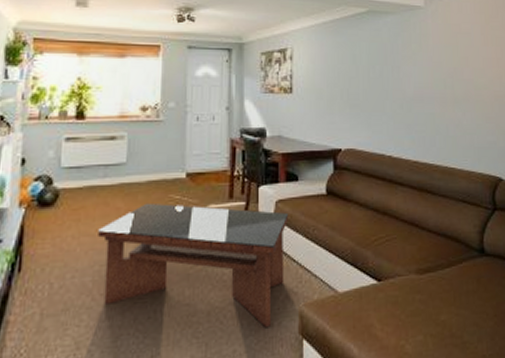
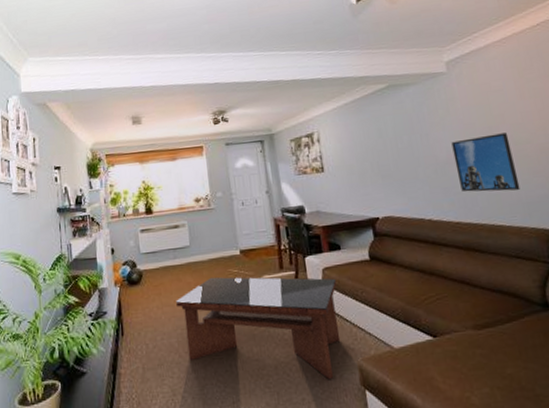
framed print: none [419,76,474,134] -> present [451,133,521,192]

